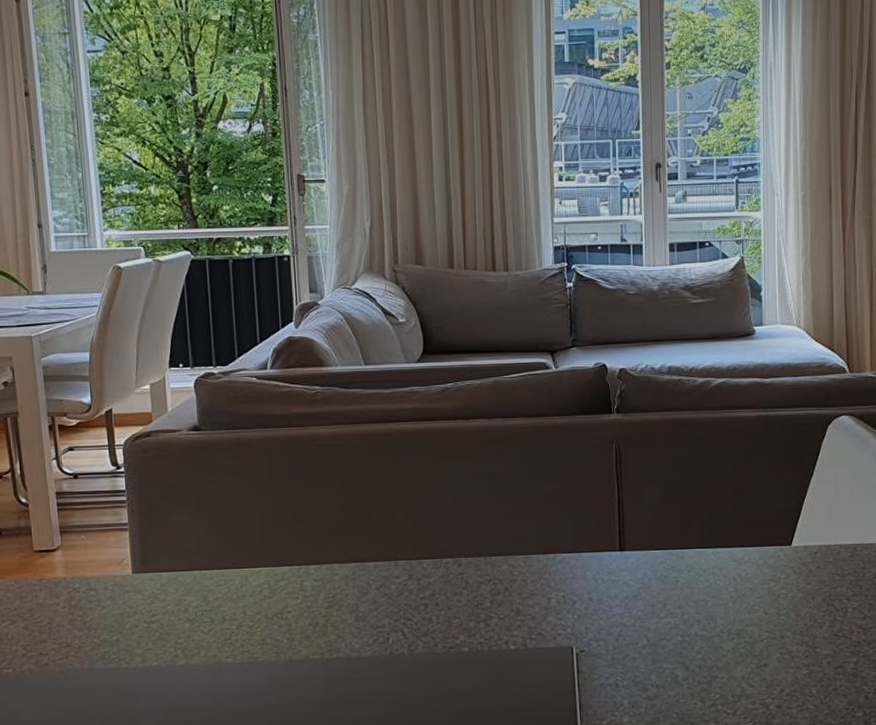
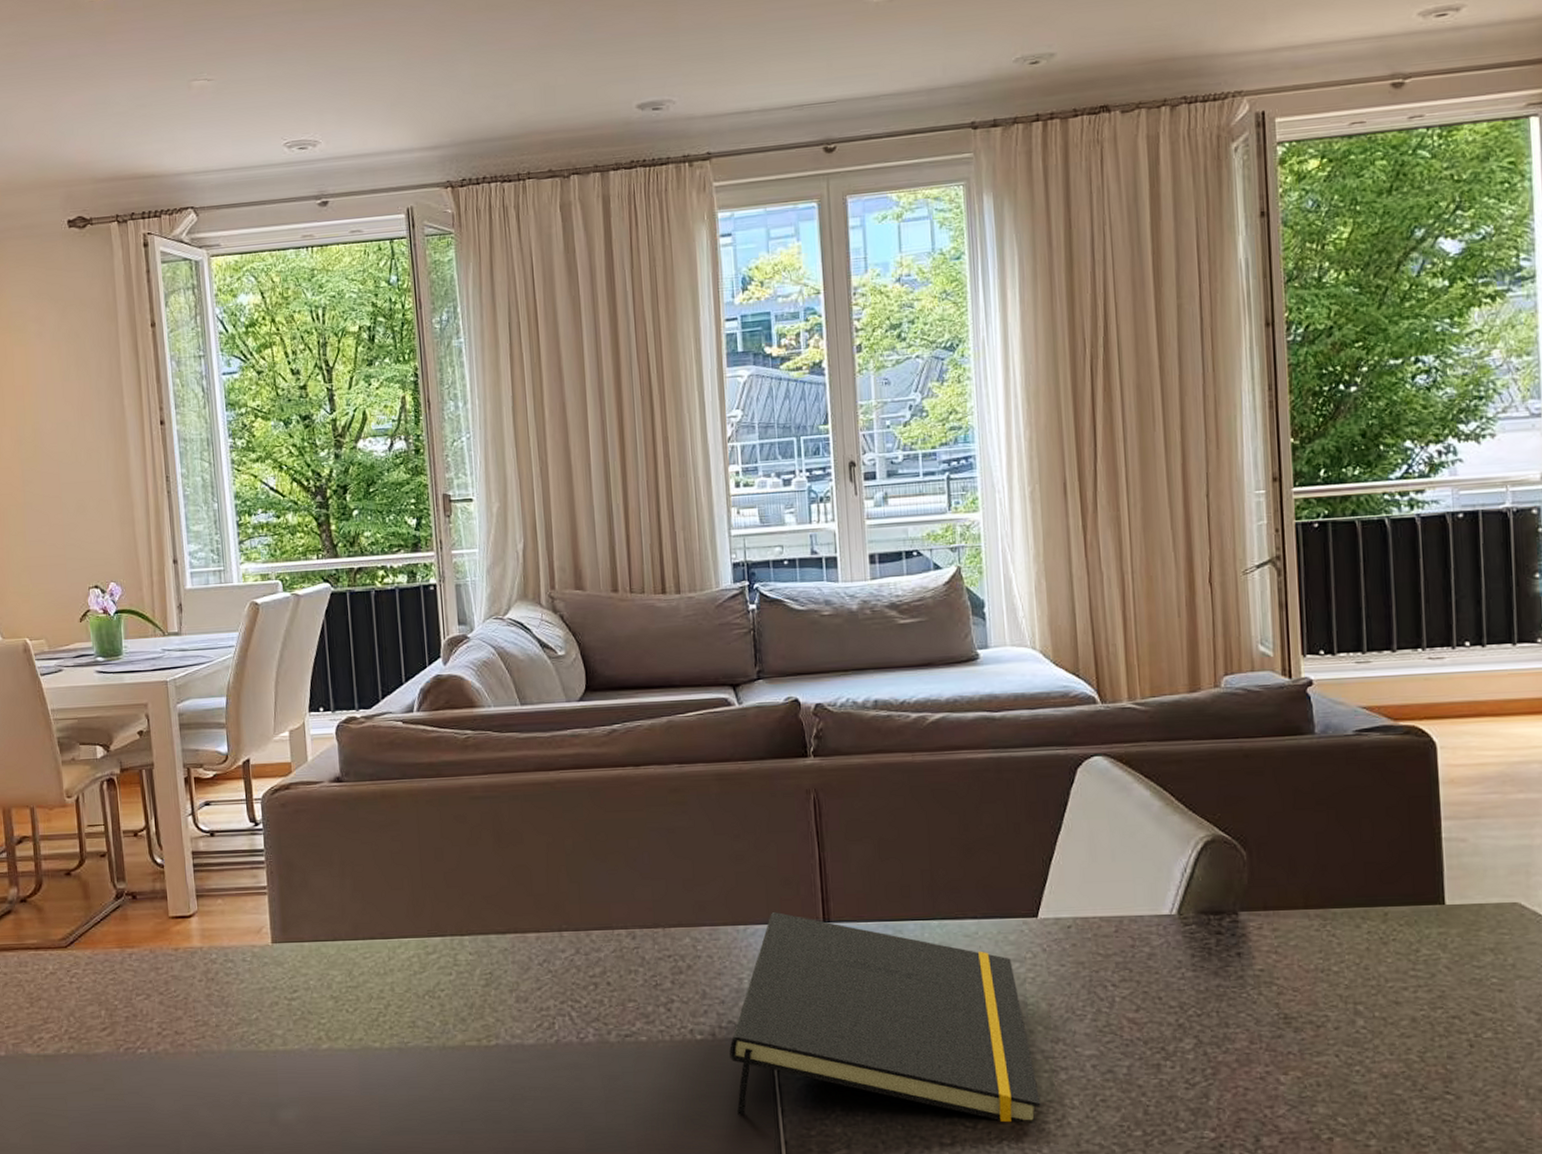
notepad: none [538,543,787,710] -> present [729,912,1041,1123]

